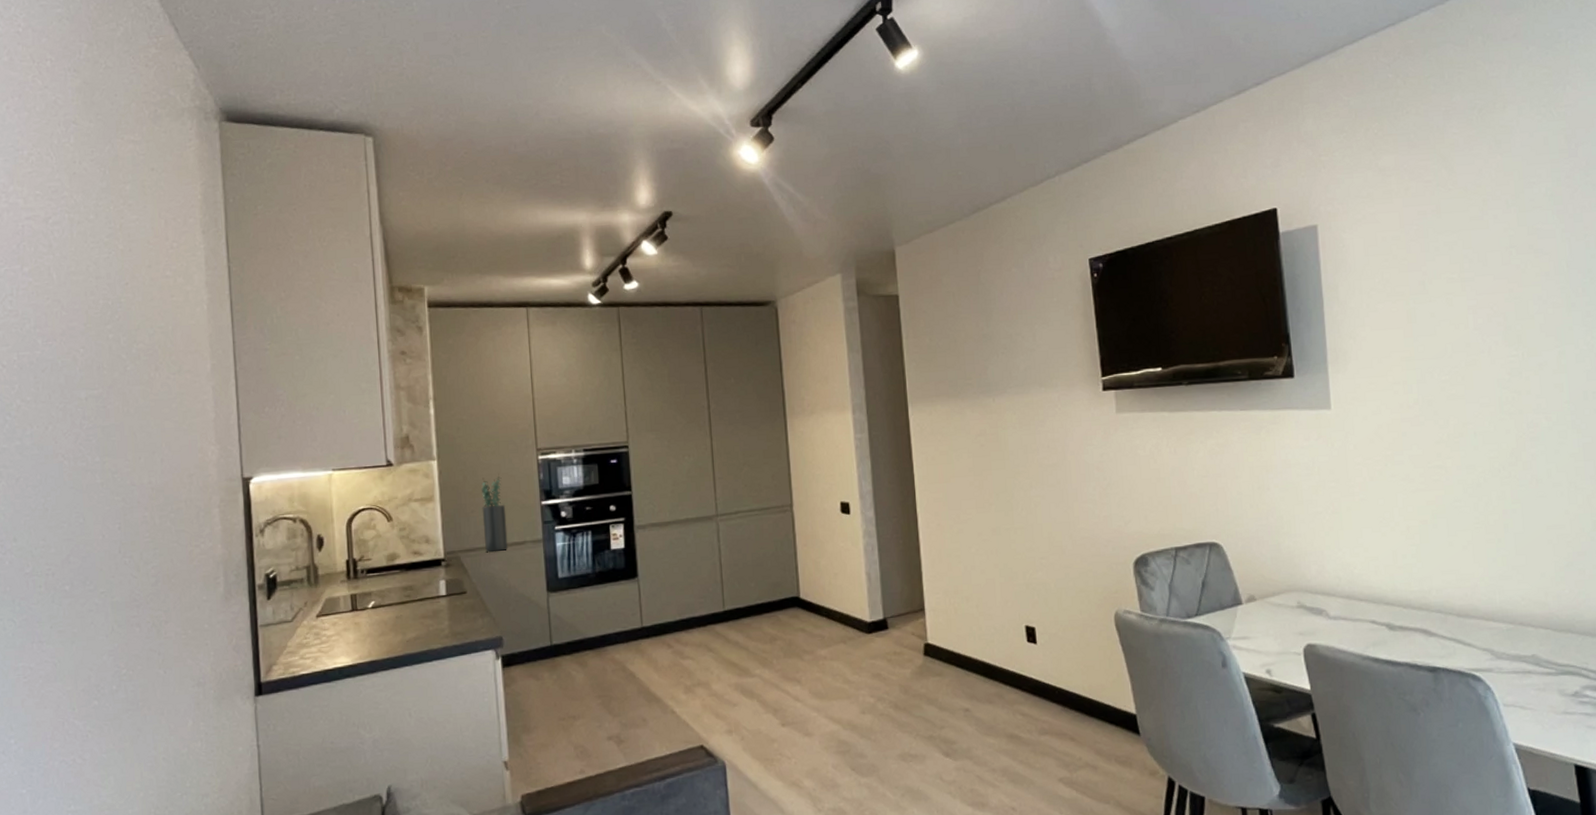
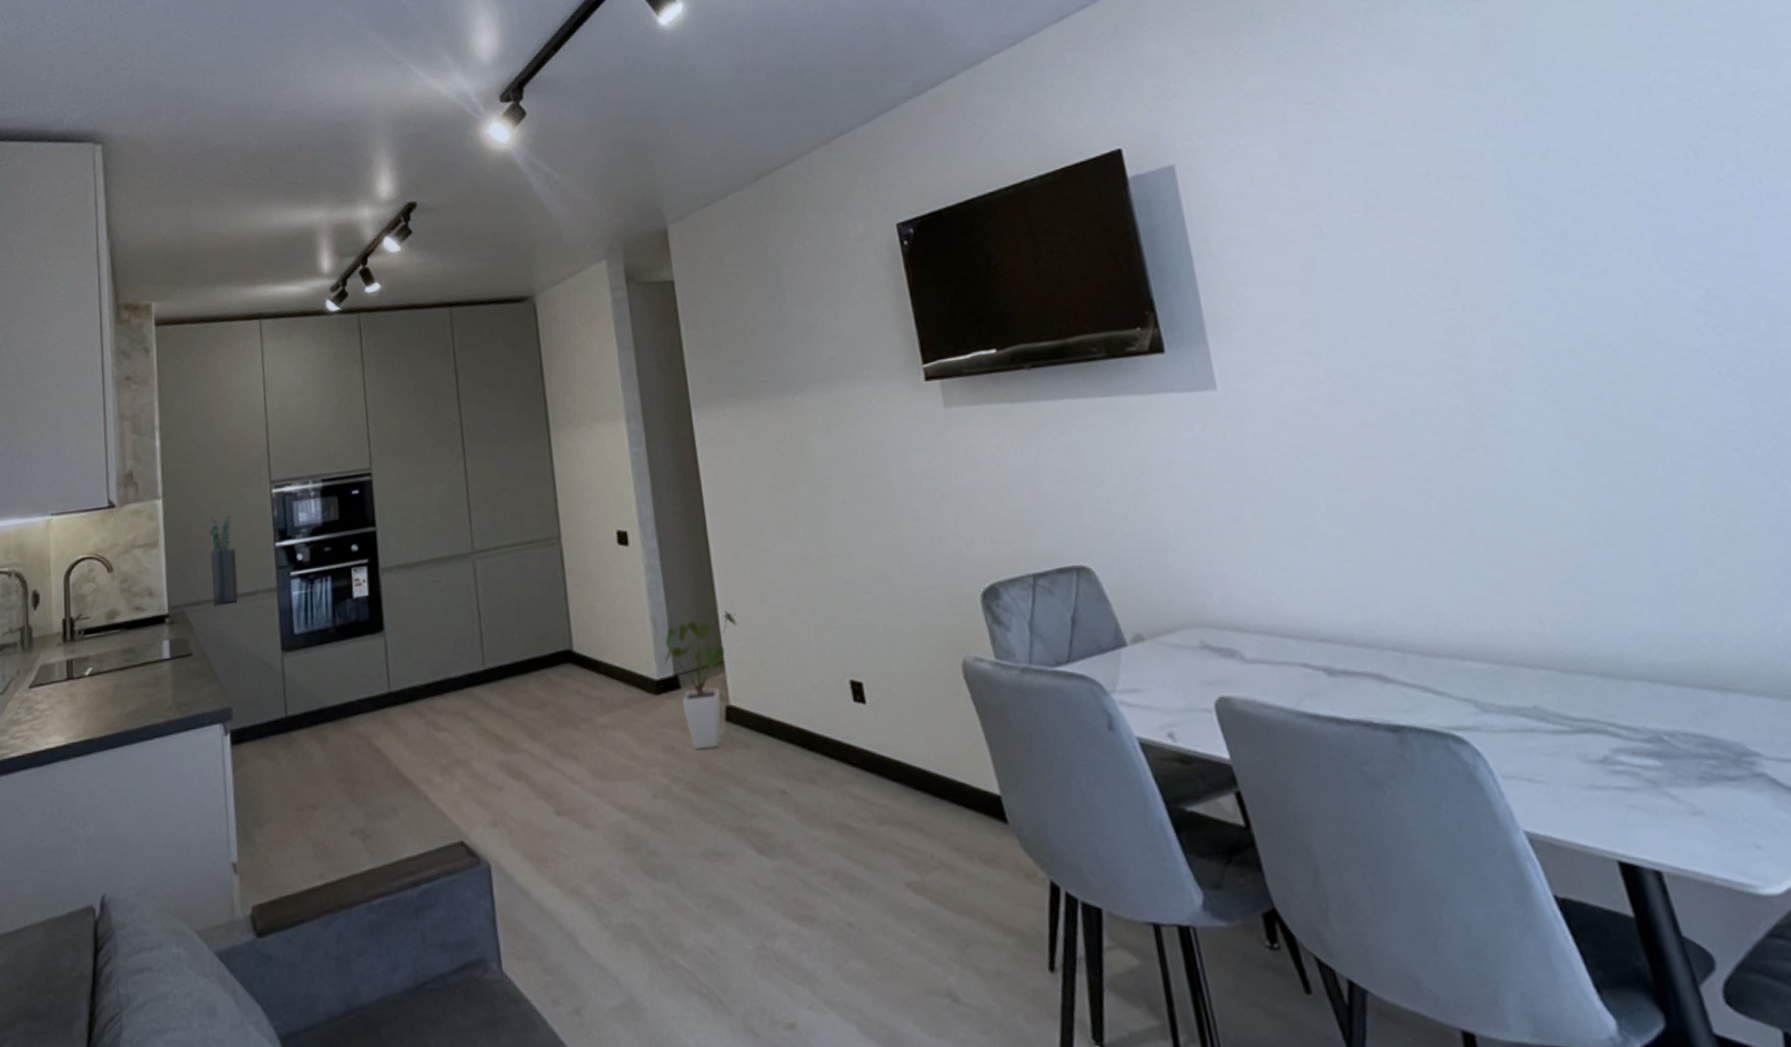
house plant: none [876,569,938,677] -> present [664,610,738,750]

